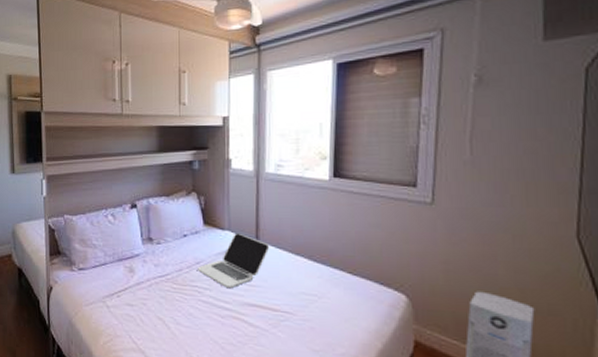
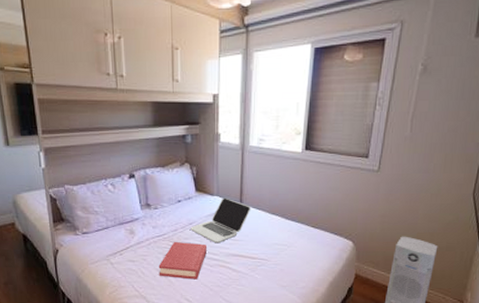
hardback book: none [160,283,217,334] -> present [158,241,207,280]

